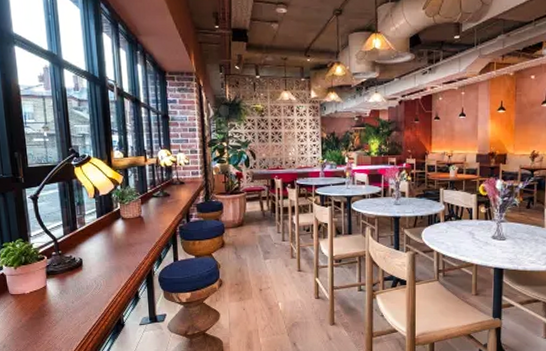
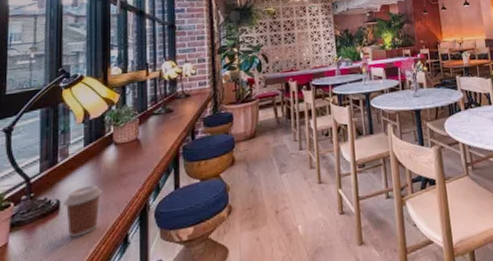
coffee cup: none [85,250,115,288] -> present [63,185,102,238]

